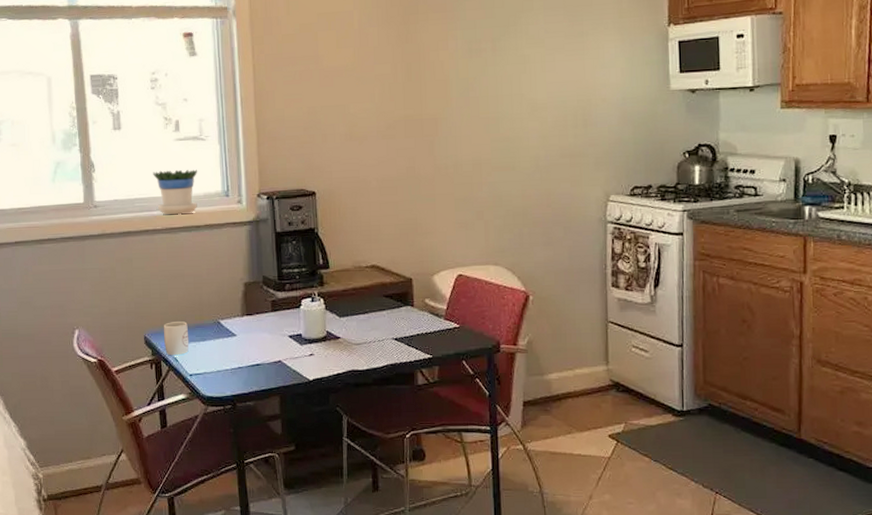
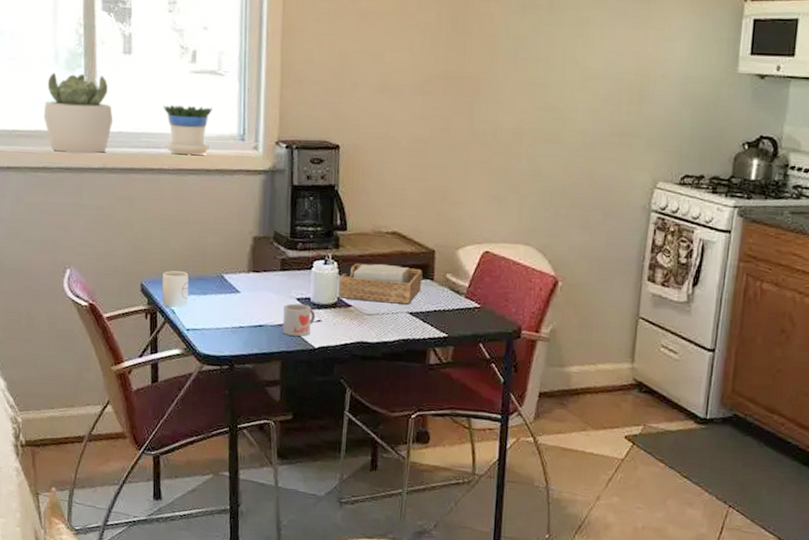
succulent plant: none [45,151,109,224] -> present [43,72,113,154]
mug: none [277,340,307,371] -> present [282,303,315,336]
napkin holder: none [326,295,403,332] -> present [338,263,423,305]

